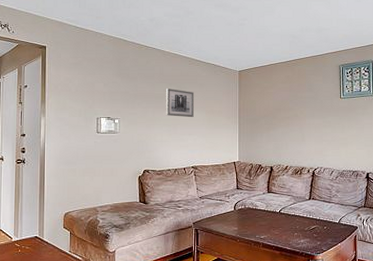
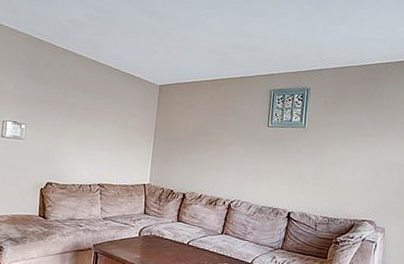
wall art: present [166,89,194,118] -> none [76,97,109,131]

